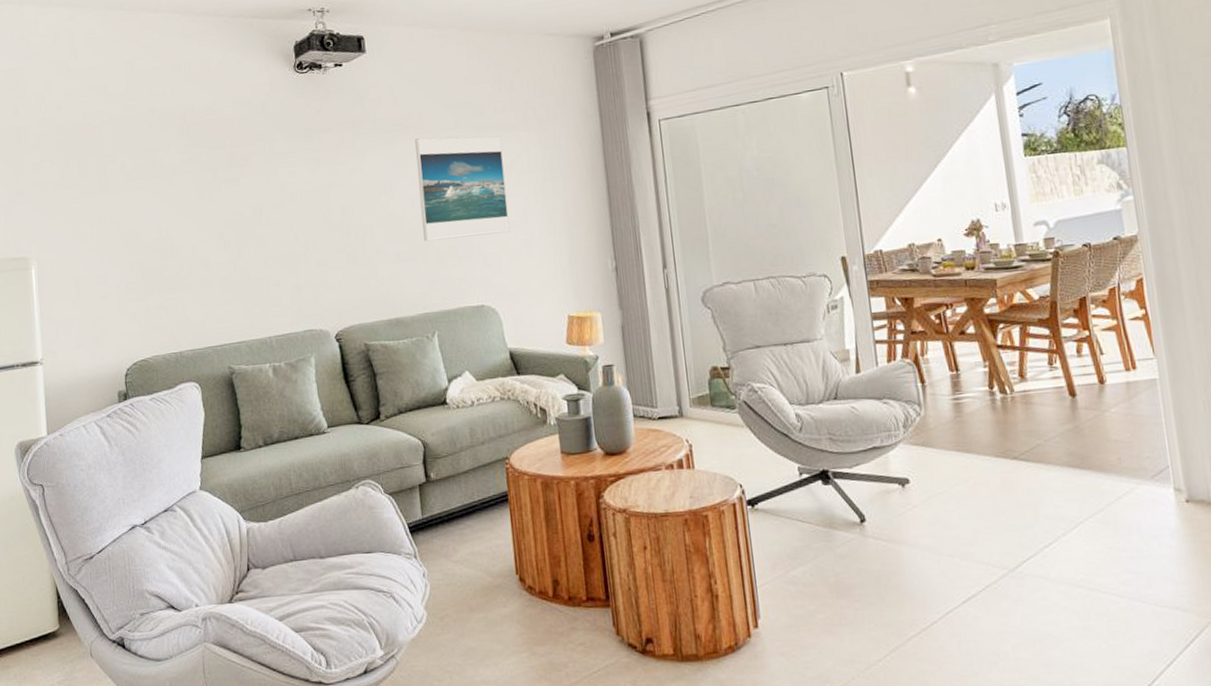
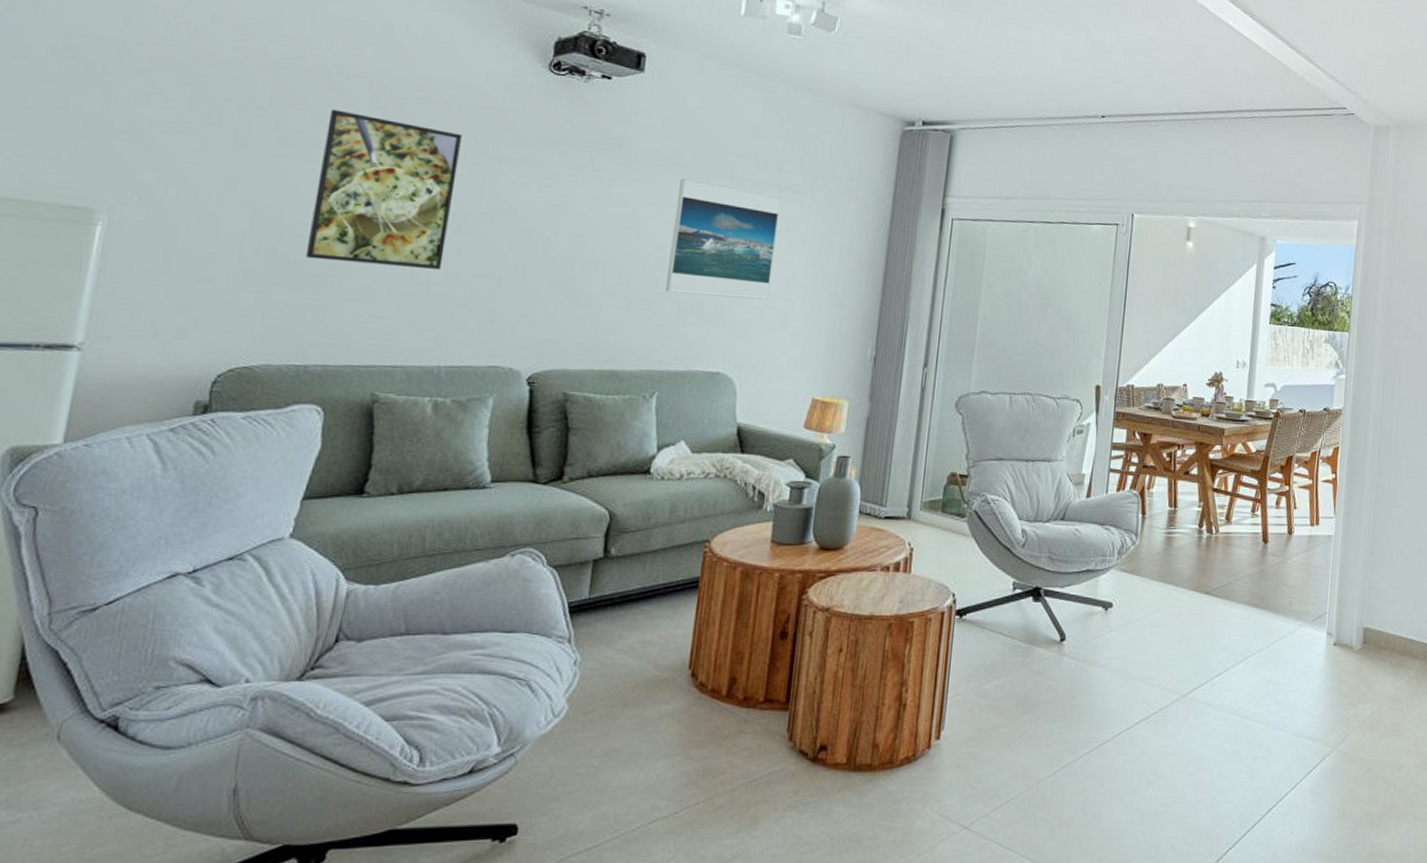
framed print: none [153,141,254,267] -> present [305,109,462,271]

